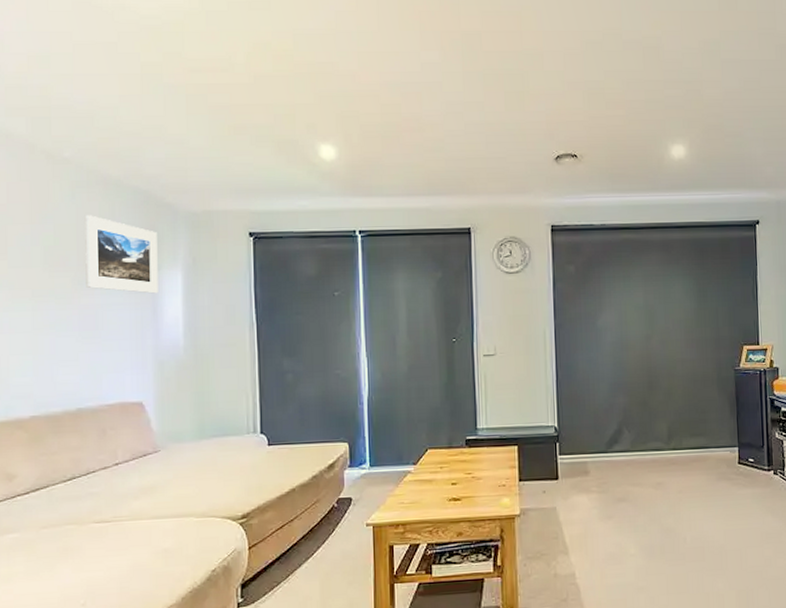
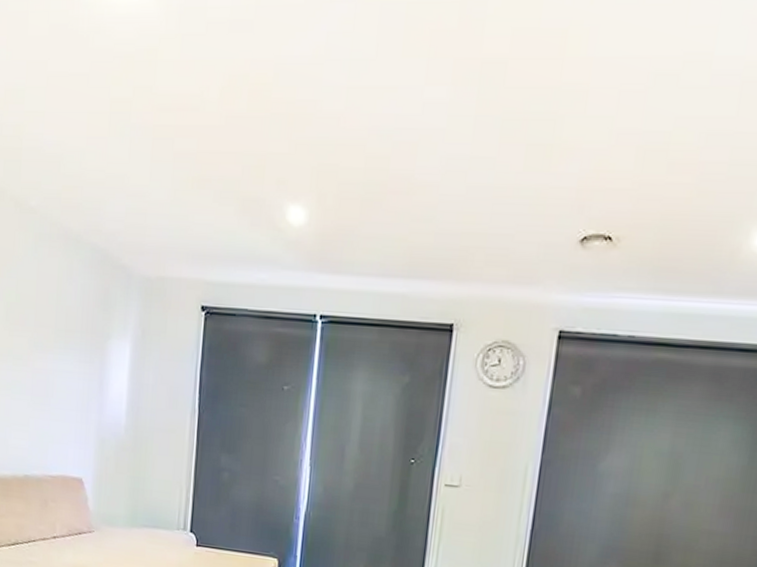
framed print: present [85,215,158,294] -> none [41,272,110,365]

